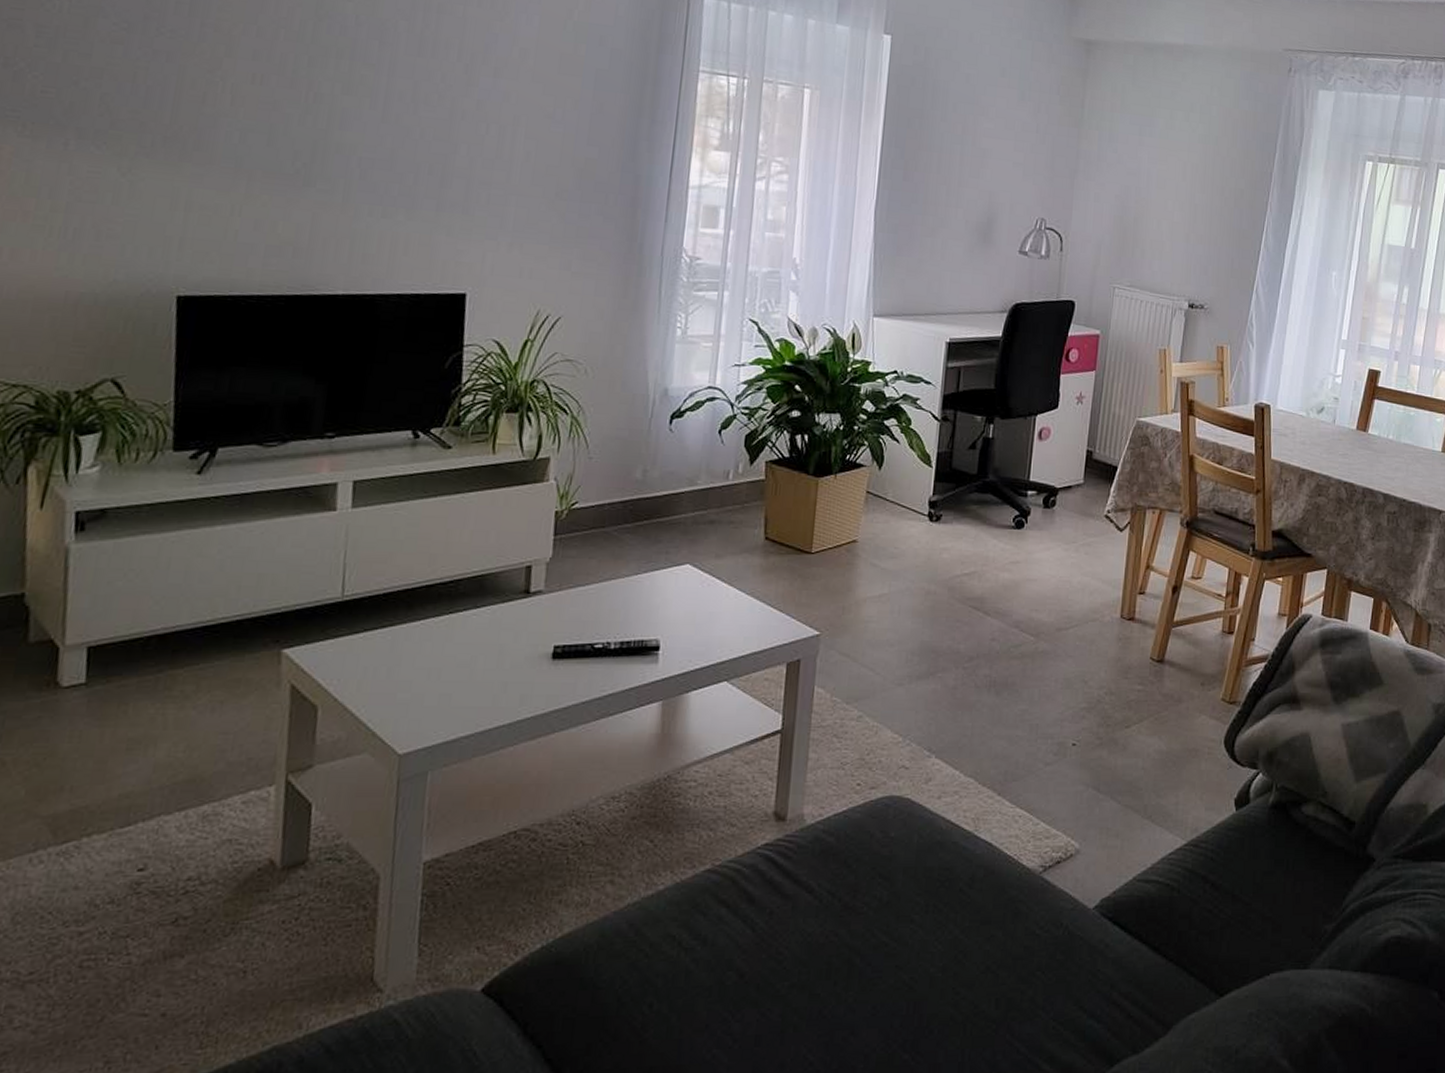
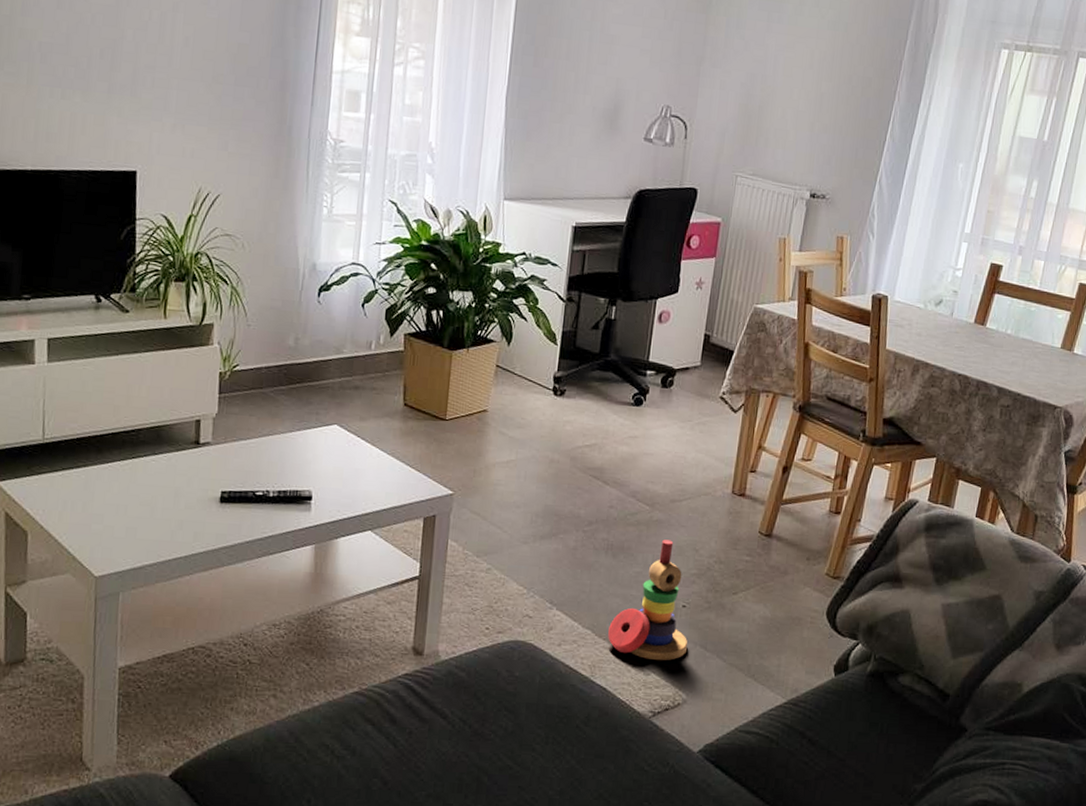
stacking toy: none [992,672,1080,808] -> present [608,539,688,661]

